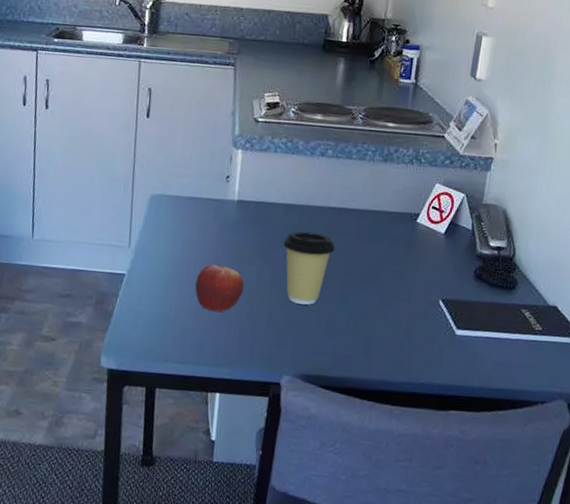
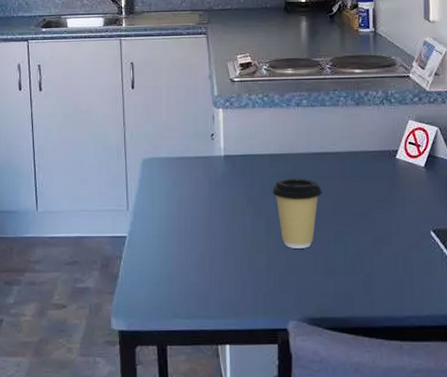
fruit: present [195,263,244,312] -> none [194,217,240,264]

